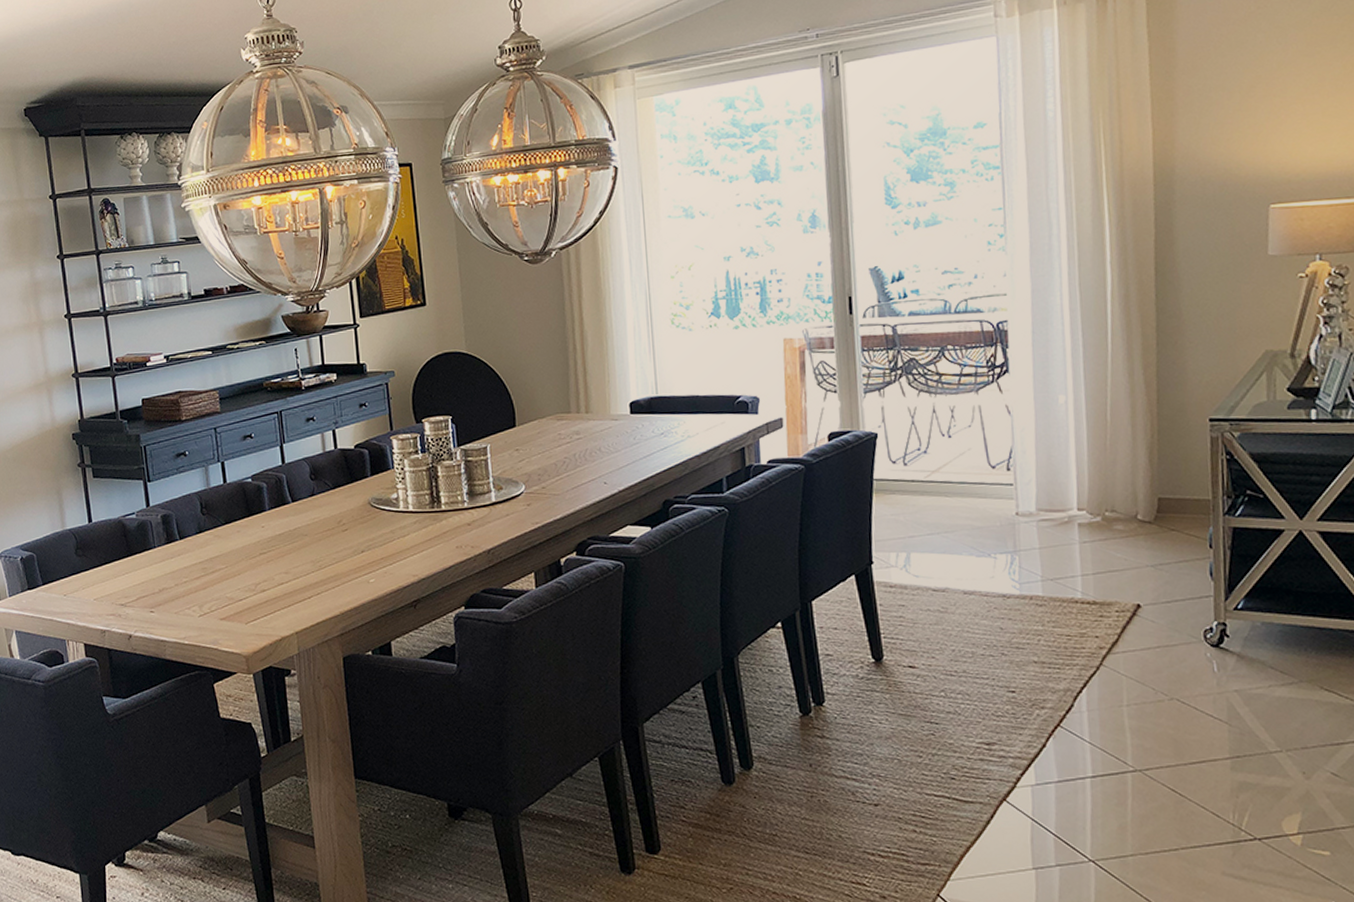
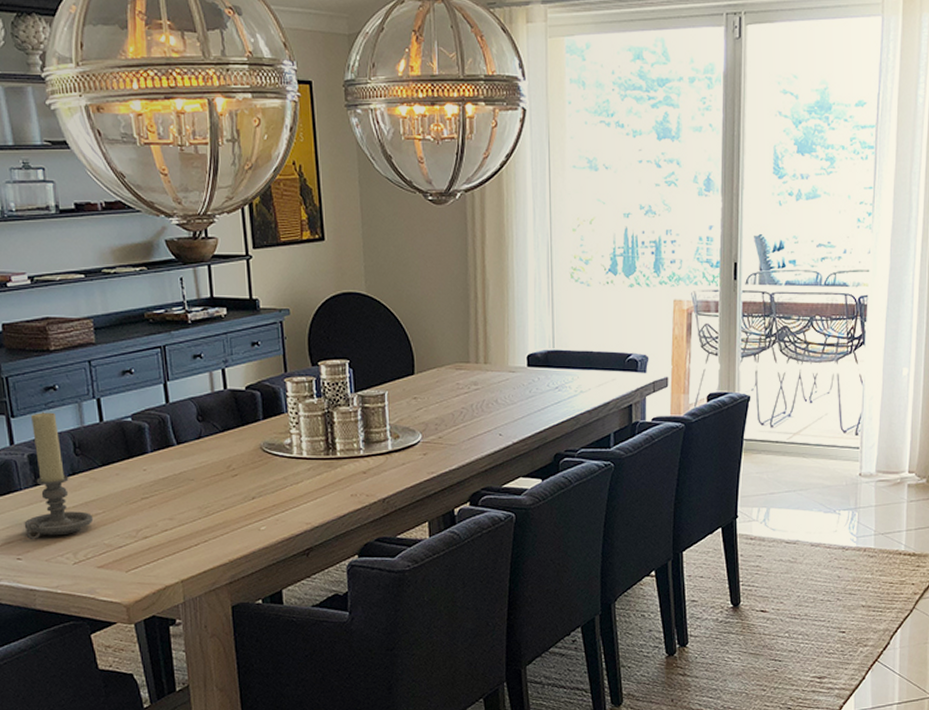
candle holder: none [157,475,217,594] -> present [24,411,94,540]

